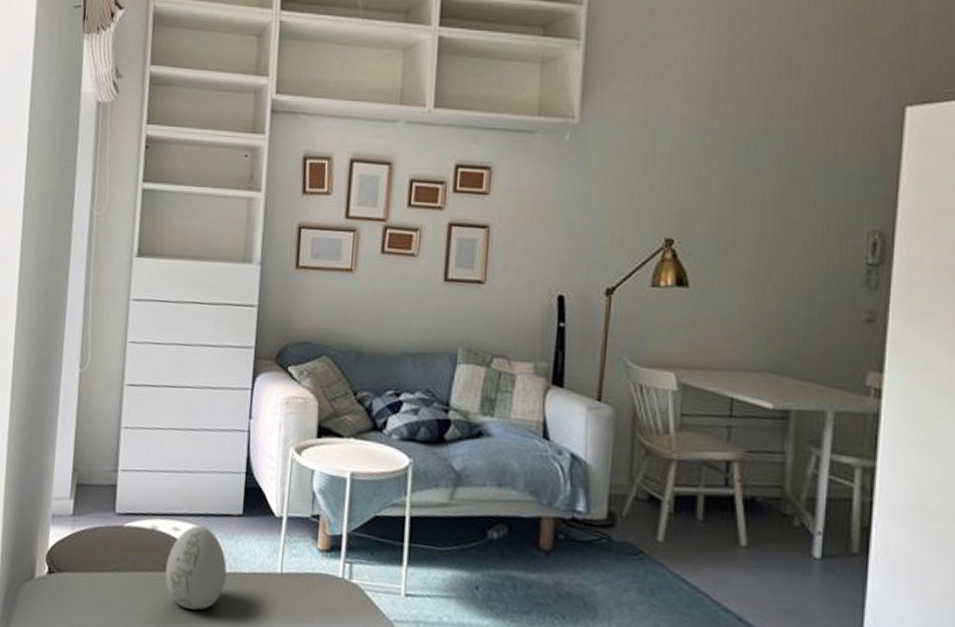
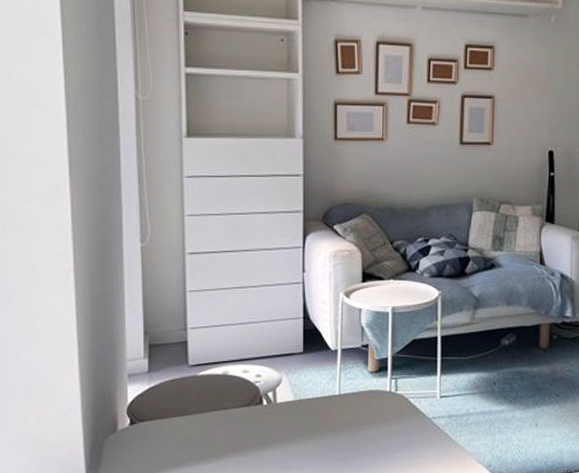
decorative egg: present [165,525,227,610] -> none [239,365,293,434]

